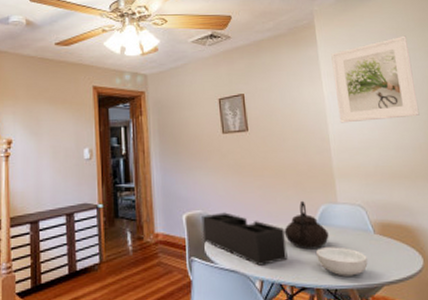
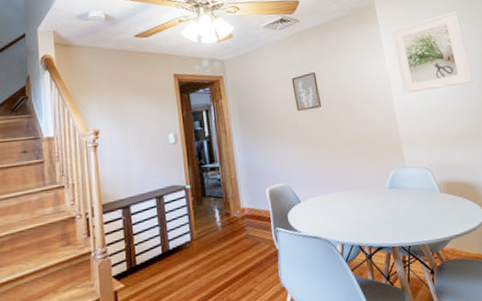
desk organizer: present [201,212,288,266] -> none [283,183,365,231]
teapot: present [284,200,329,250] -> none [359,167,400,212]
cereal bowl: present [316,247,368,276] -> none [390,207,436,234]

